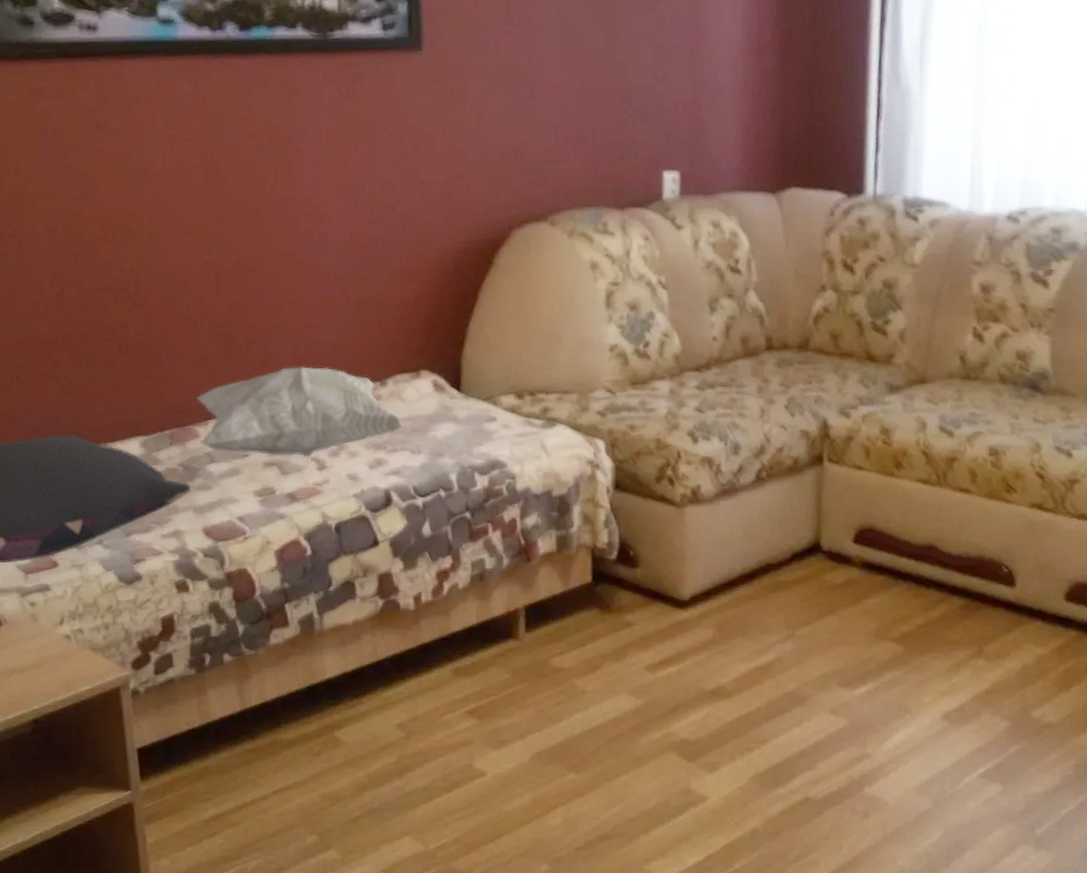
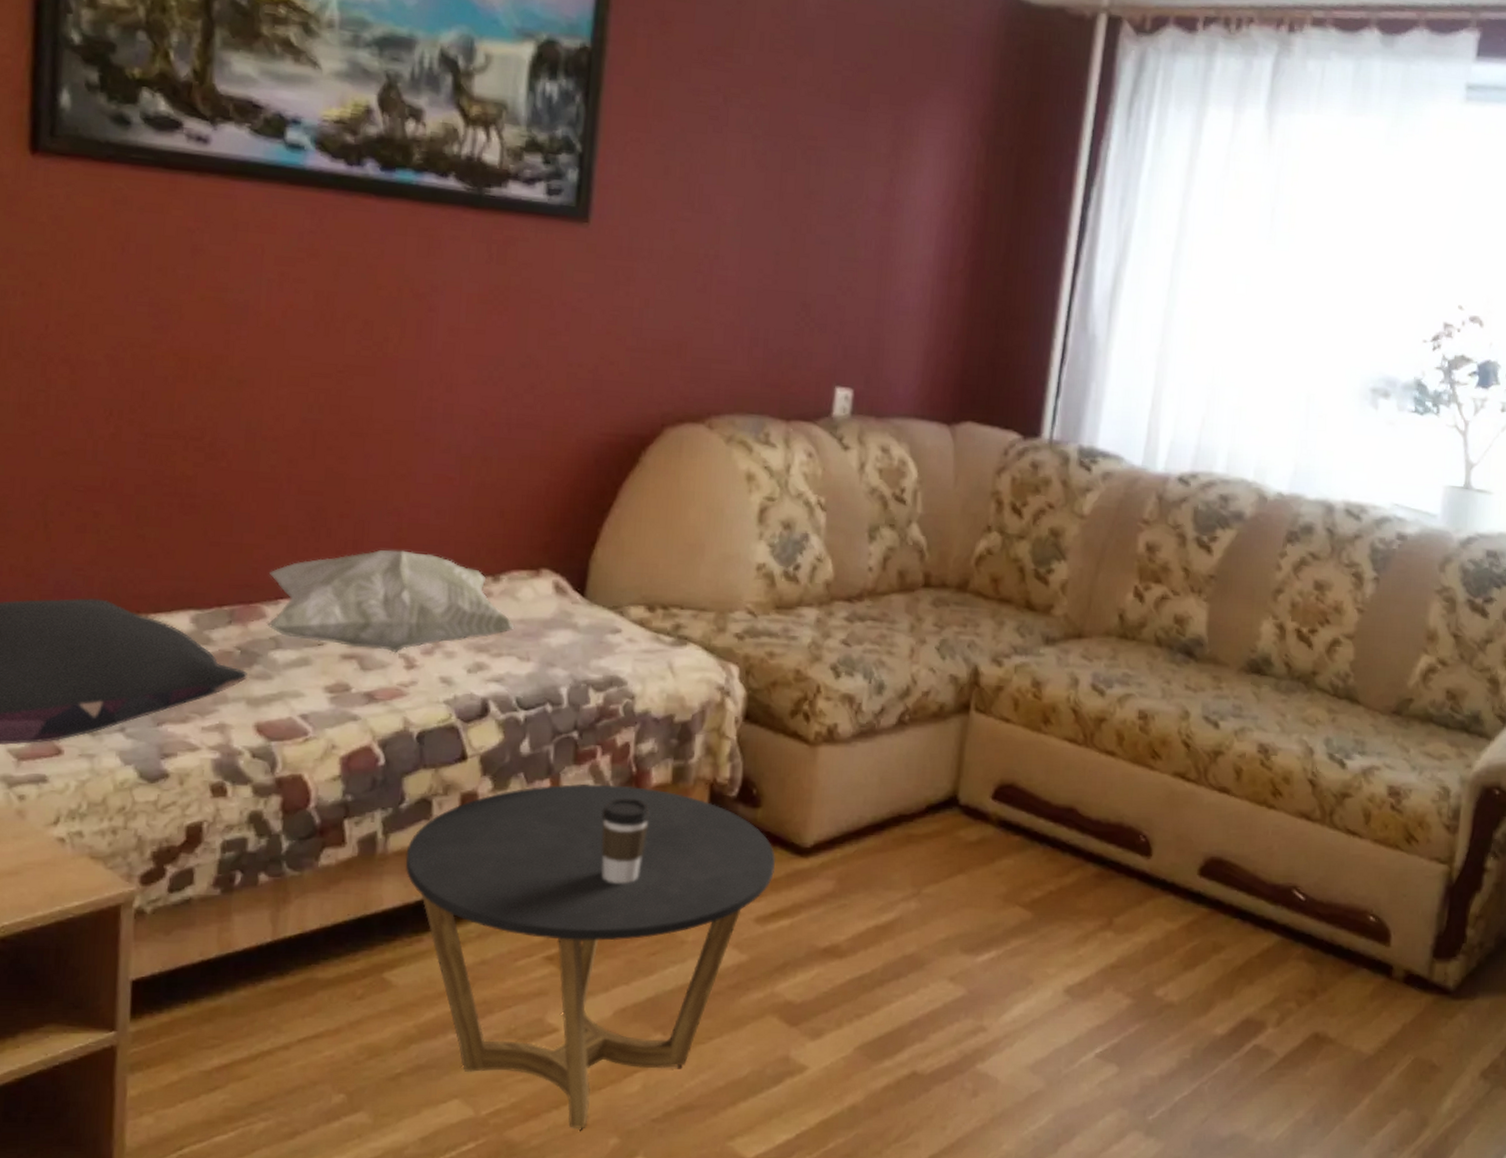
side table: none [339,557,659,859] -> present [405,783,776,1130]
coffee cup: none [499,567,542,644] -> present [602,798,651,884]

